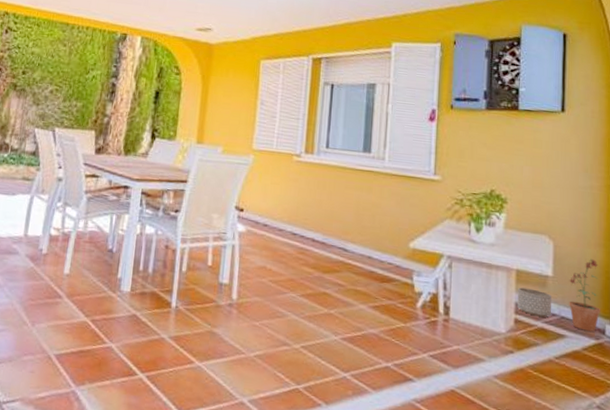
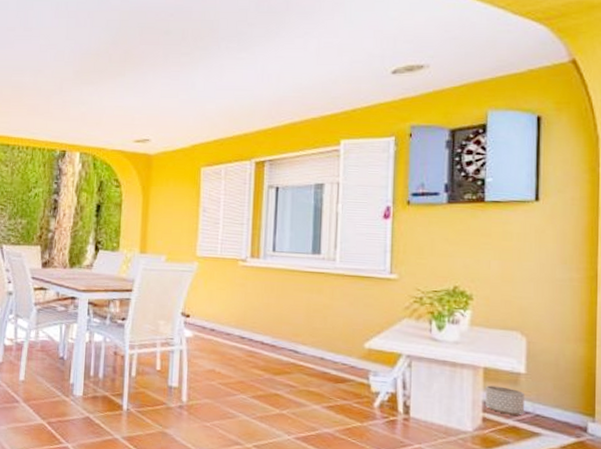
potted plant: present [569,259,600,332] -> none [545,354,581,430]

